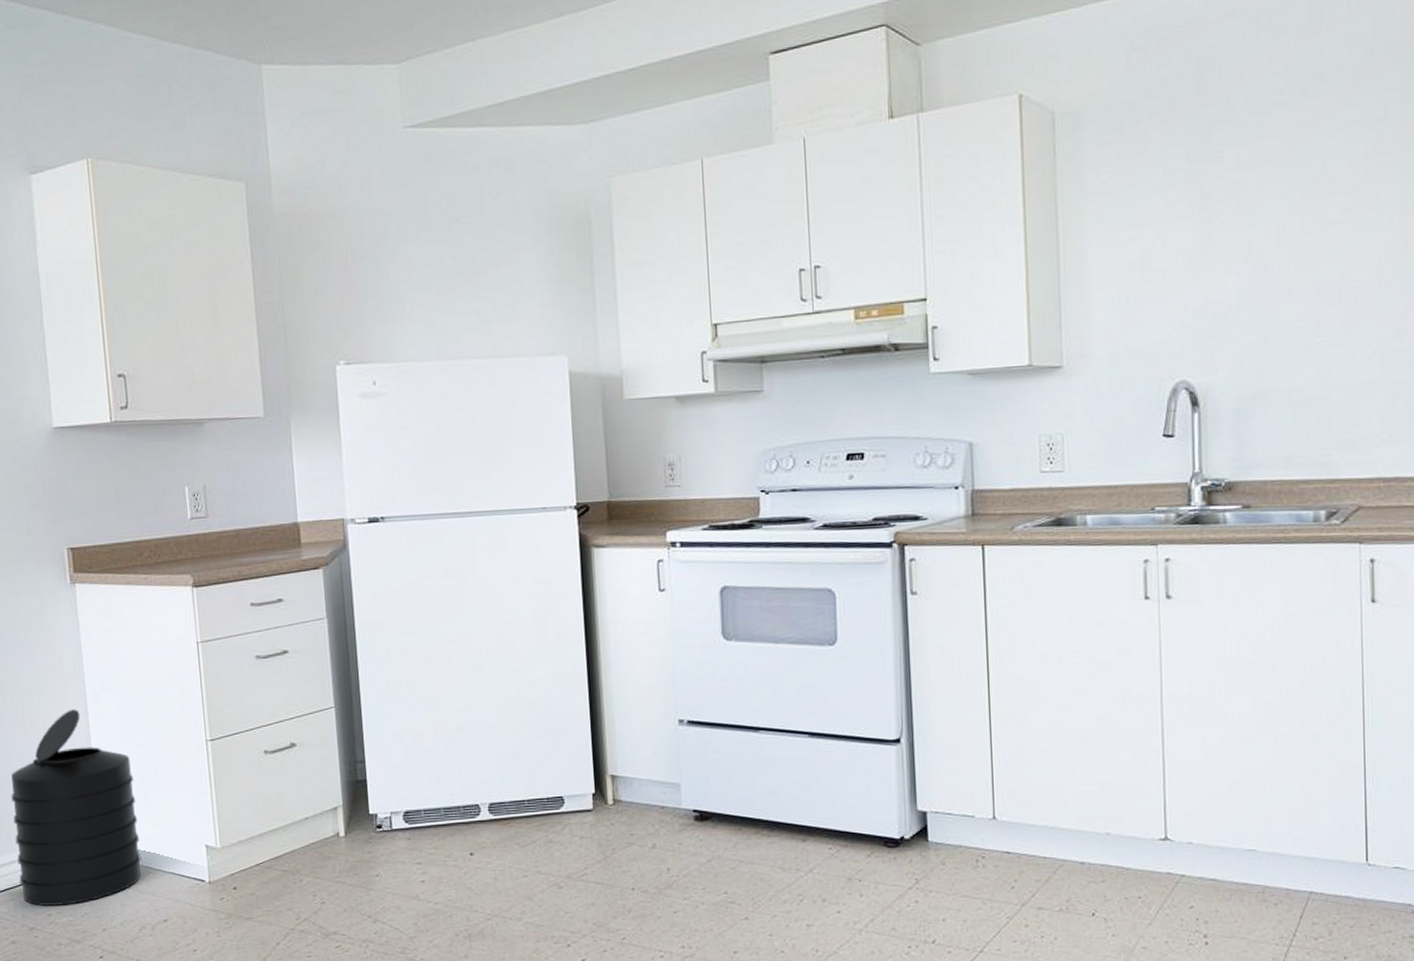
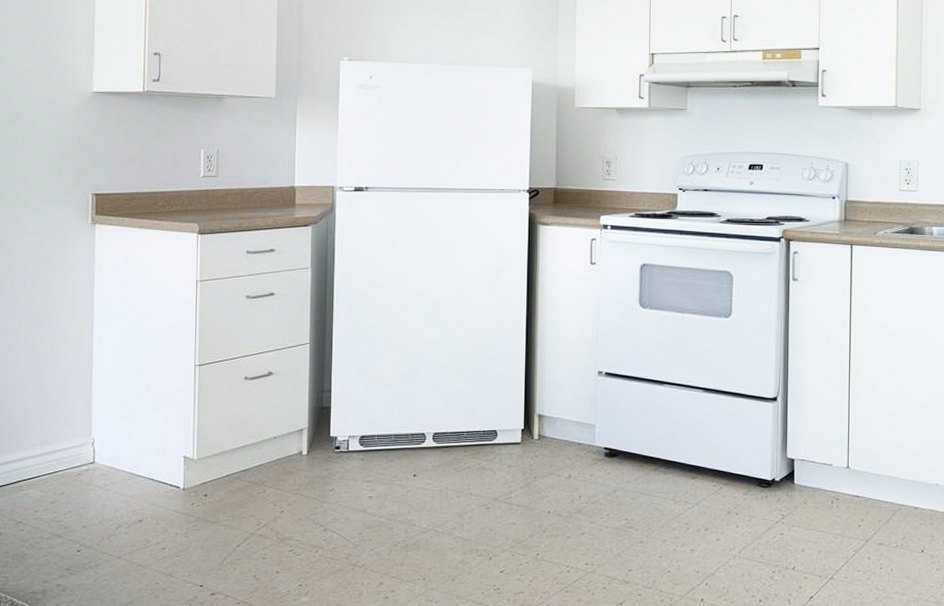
trash can: present [11,709,142,906] -> none [13,332,127,503]

